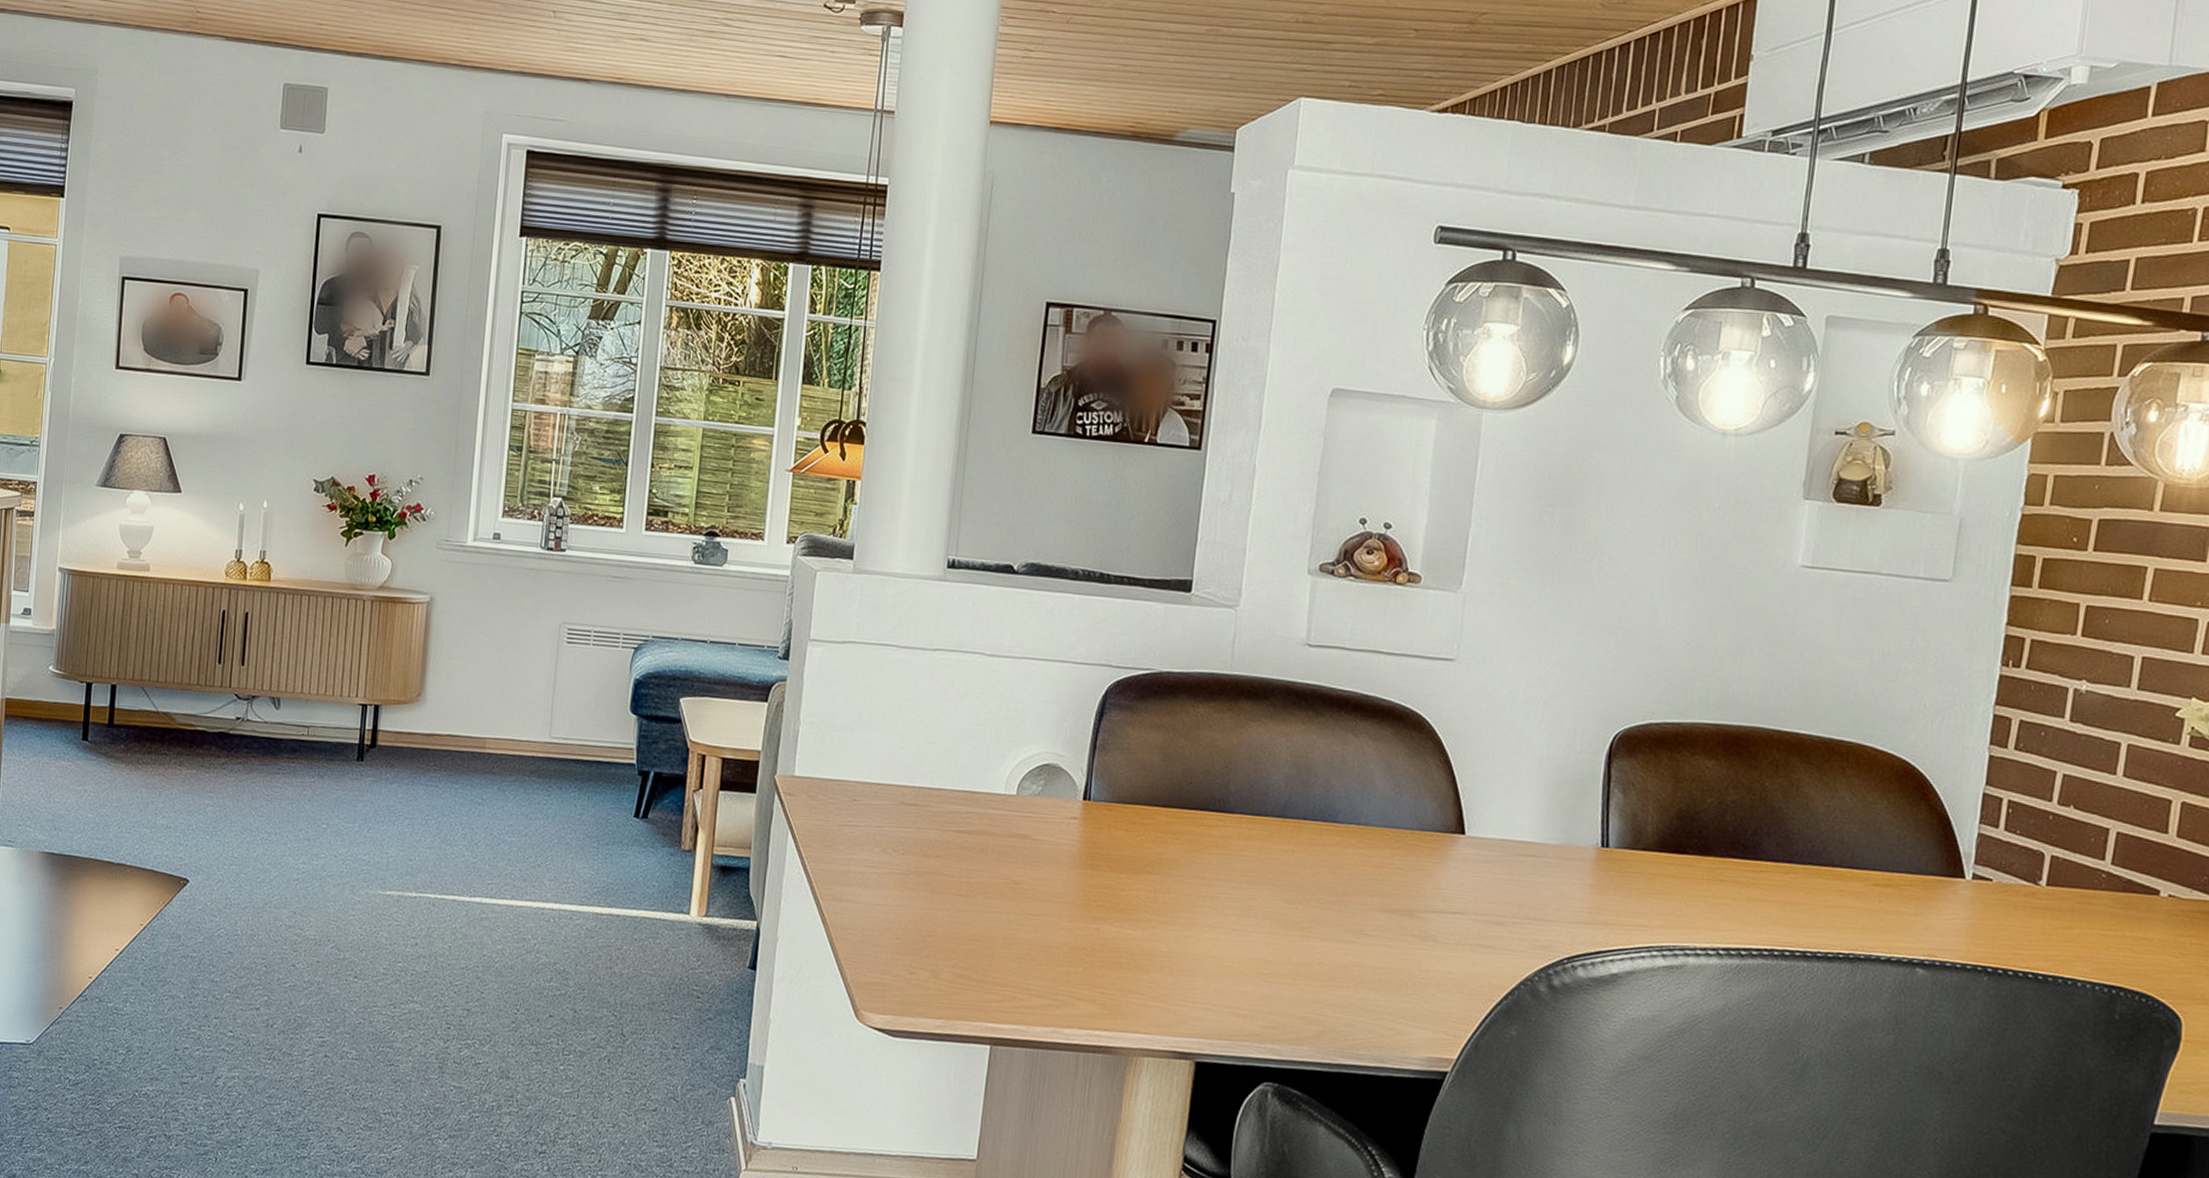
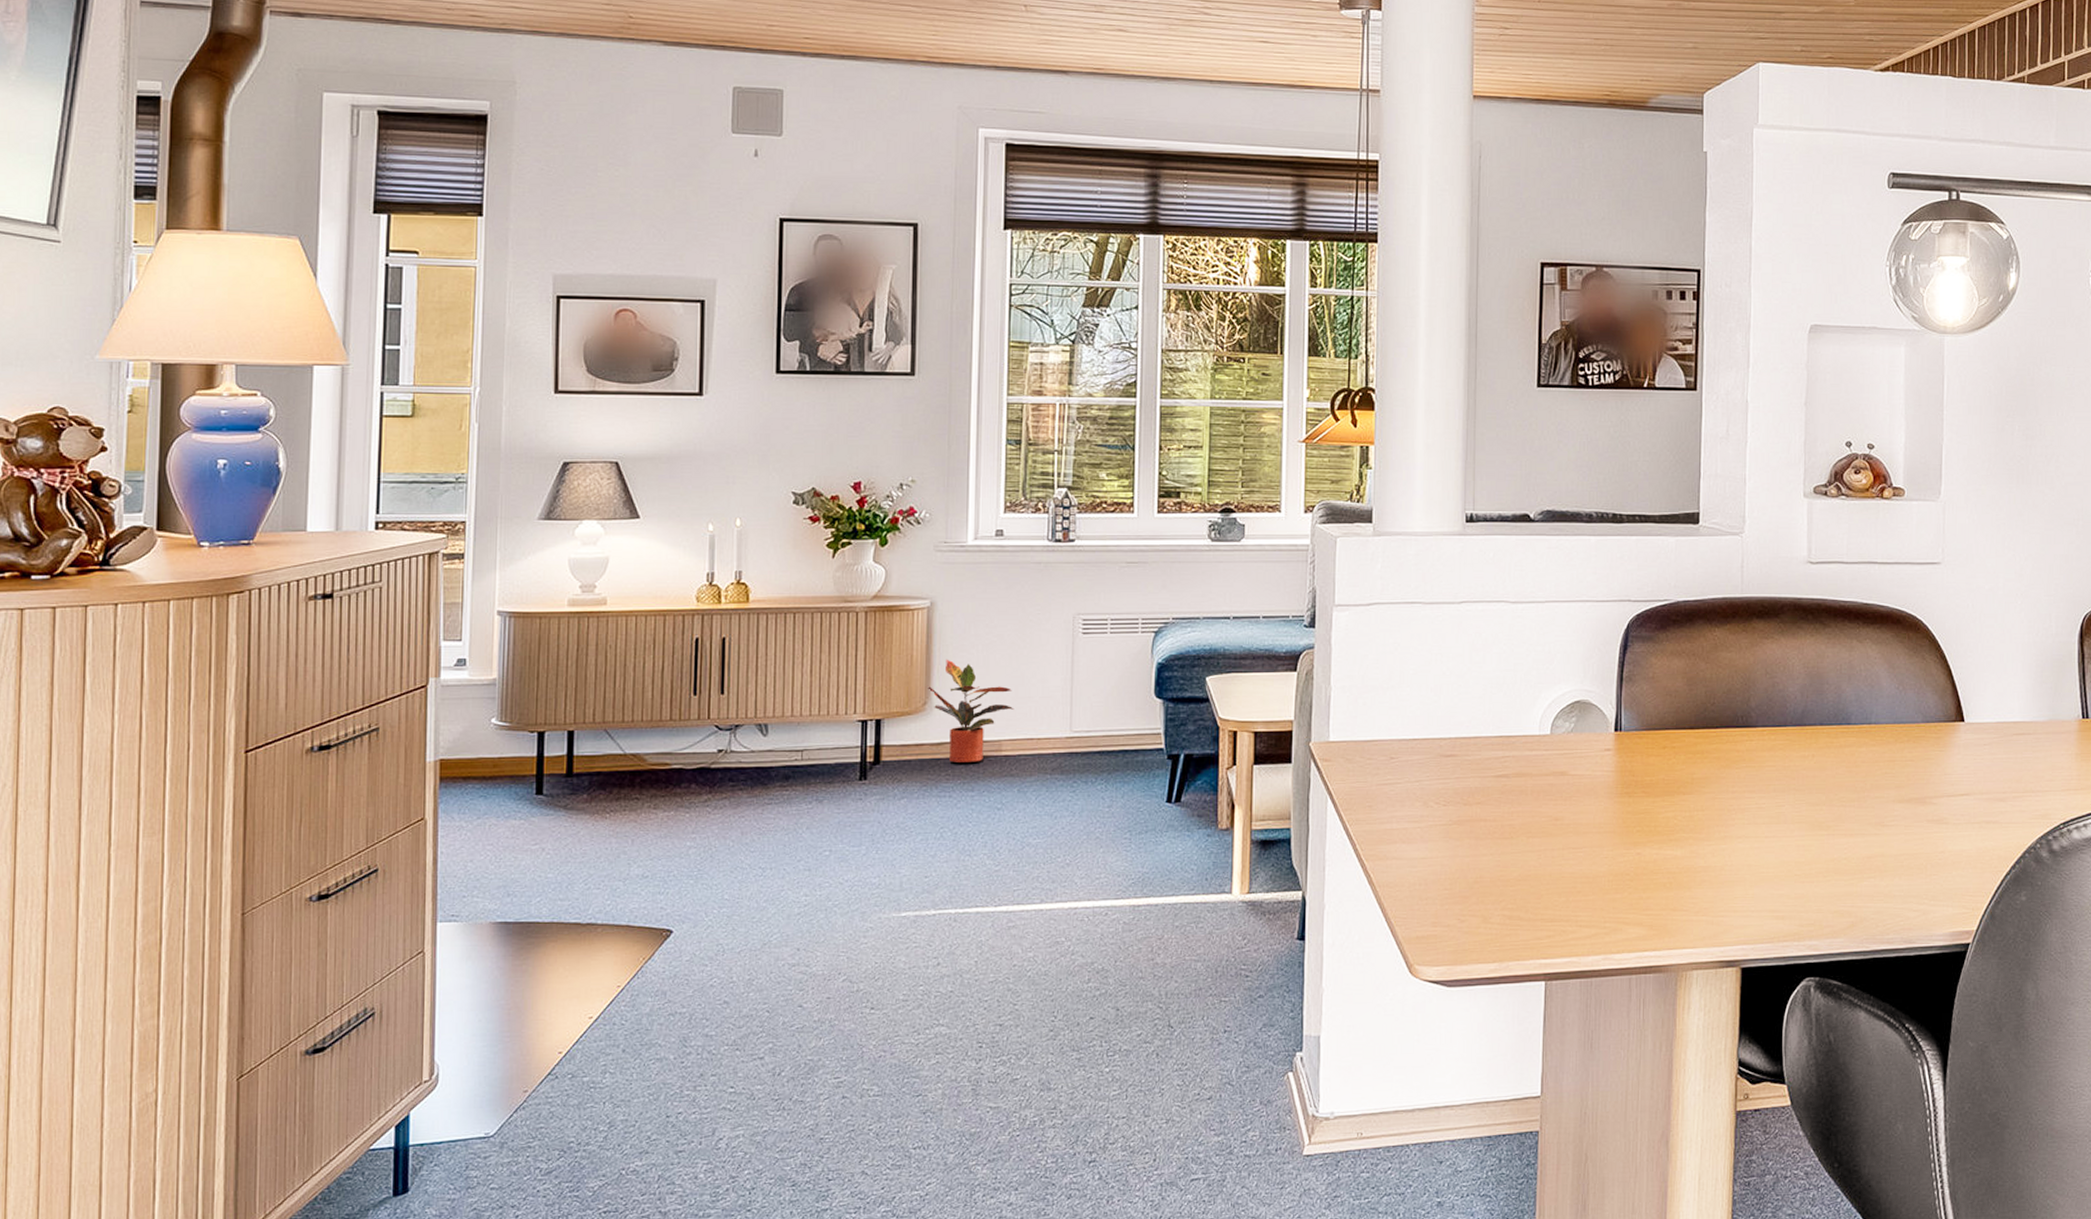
potted plant: none [421,654,499,757] -> present [926,659,1014,764]

